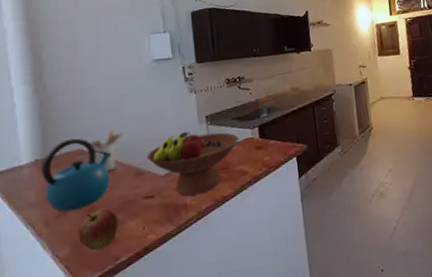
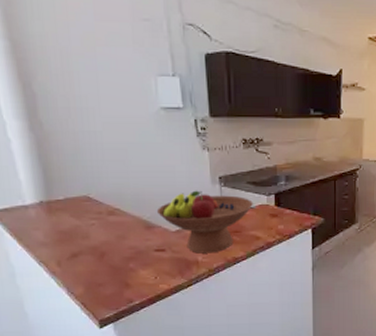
kettle: present [41,138,112,212] -> none [46,184,120,255]
apple: present [78,209,118,251] -> none [90,257,131,292]
utensil holder: present [91,129,124,172] -> none [97,179,132,221]

